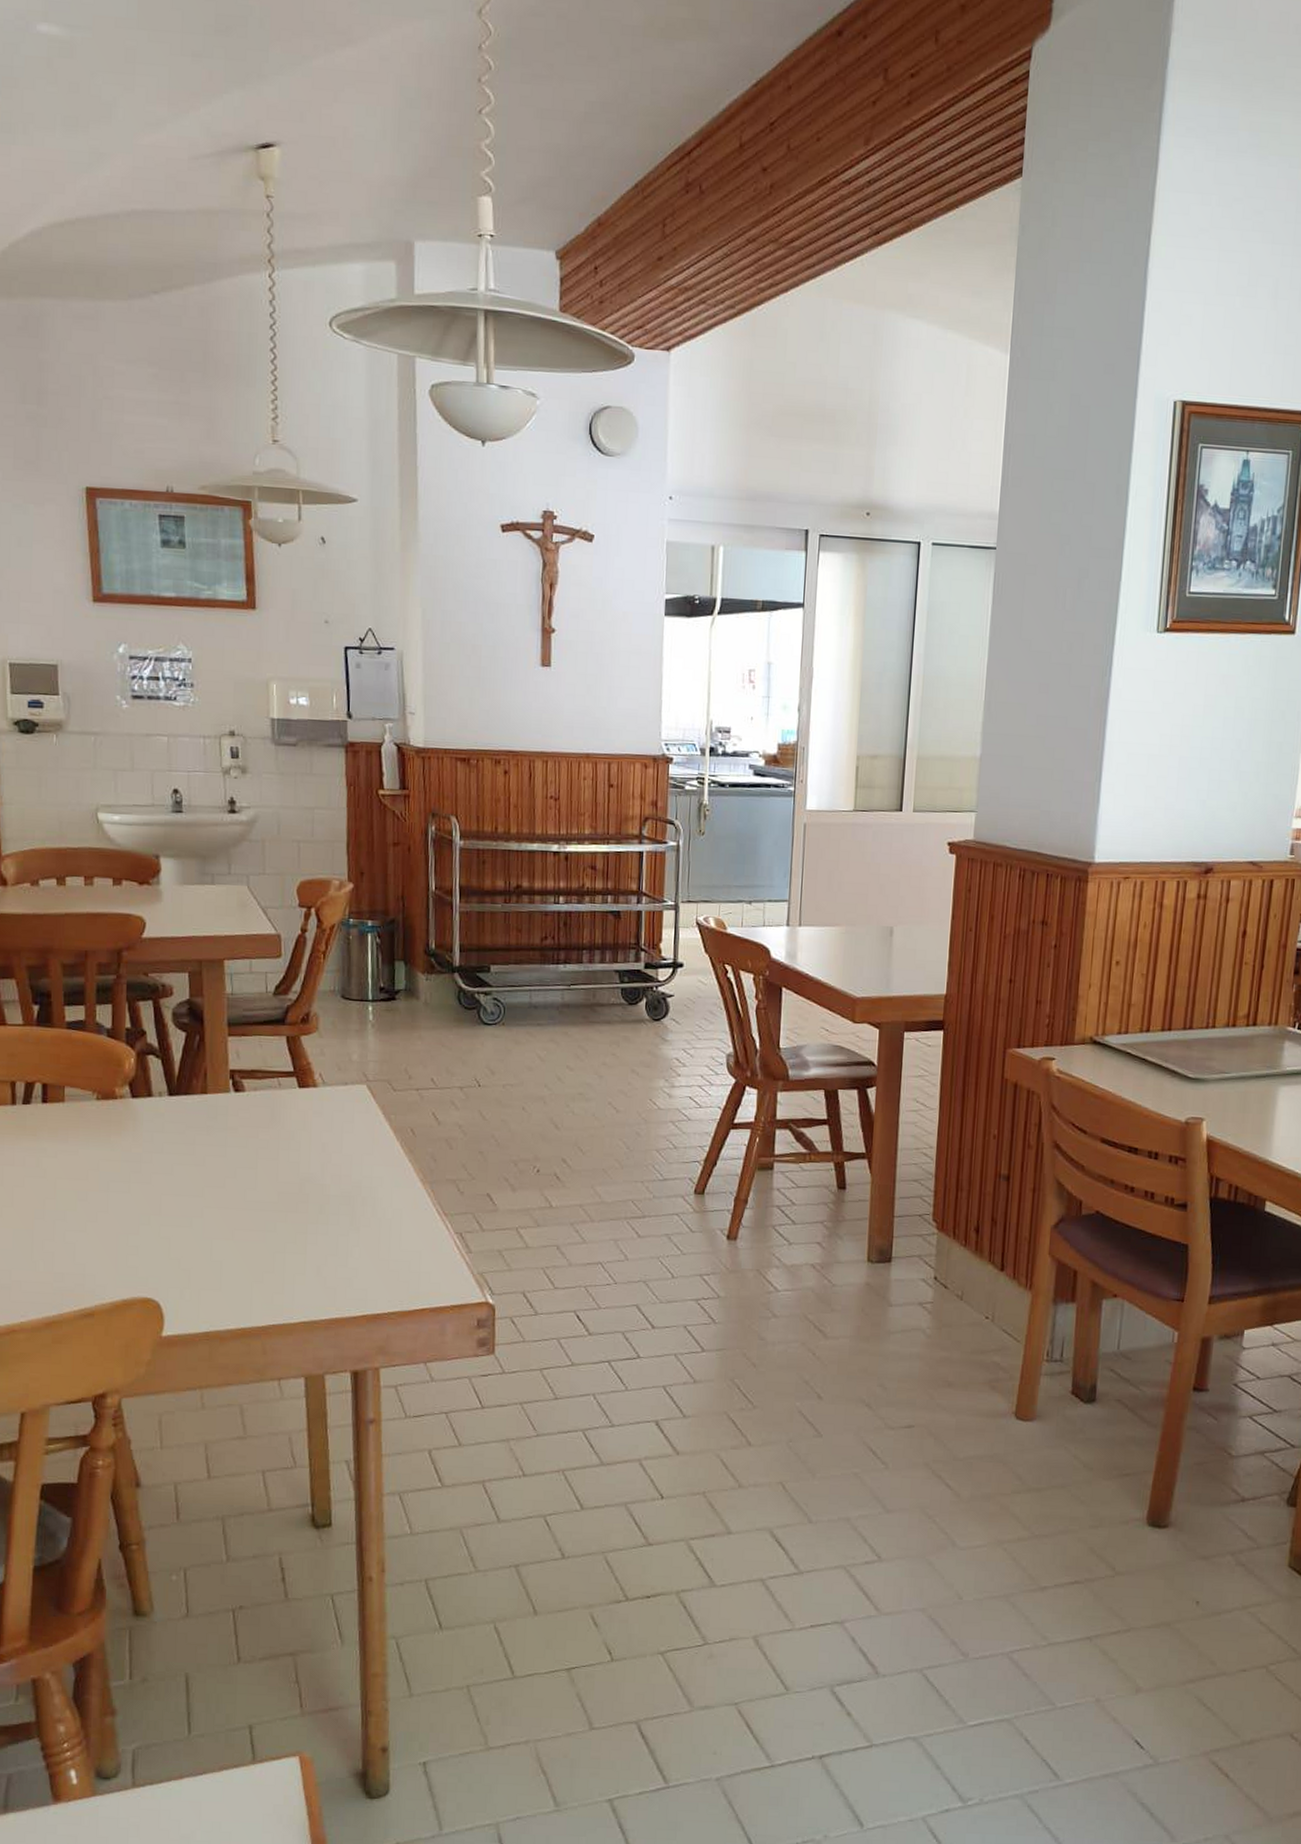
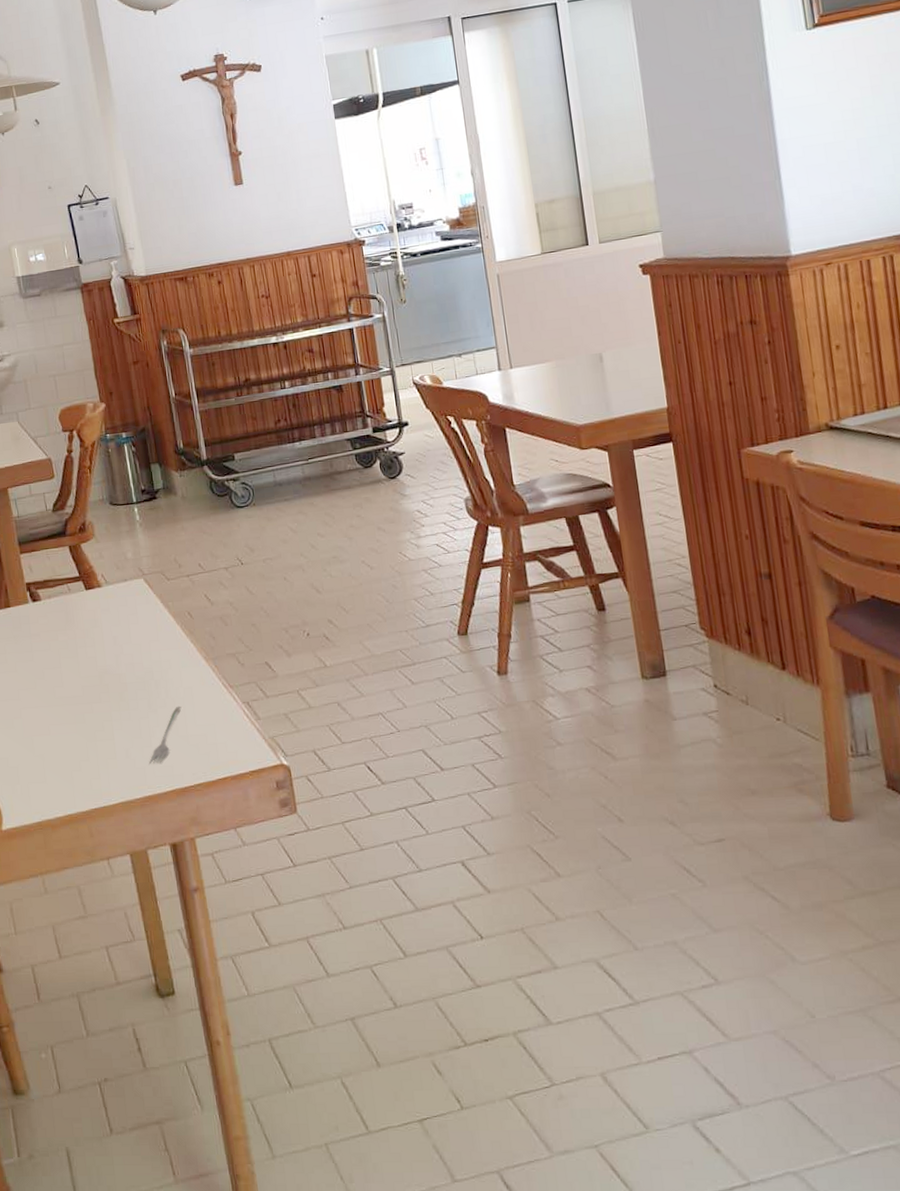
fork: none [342,1227,387,1286] -> present [149,706,182,764]

